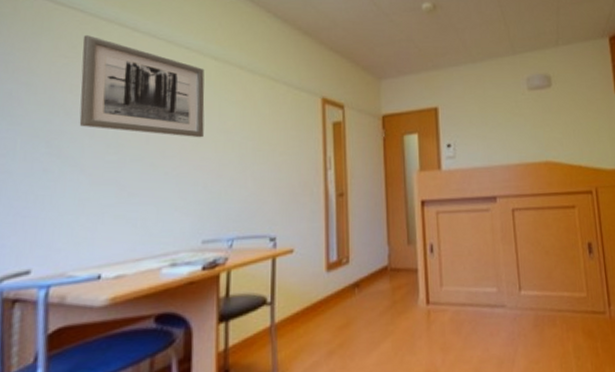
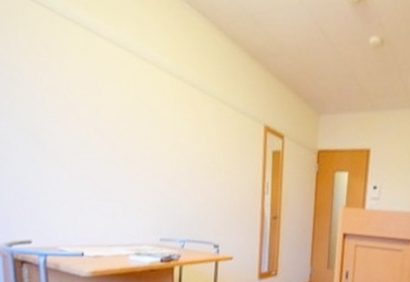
wall art: present [79,35,205,138] -> none [53,35,161,150]

